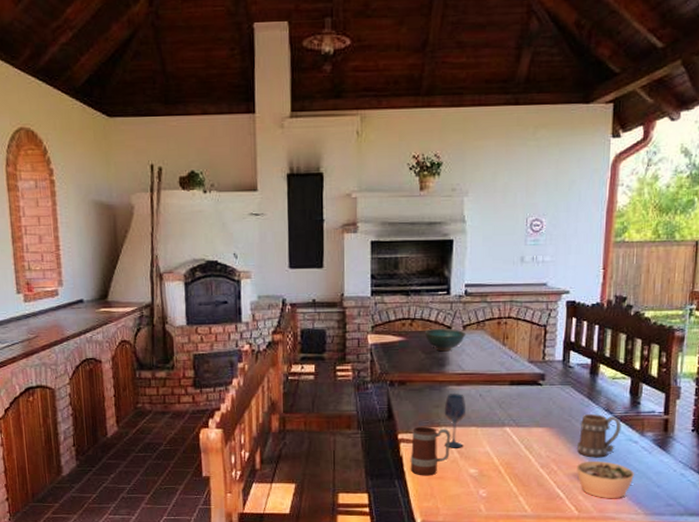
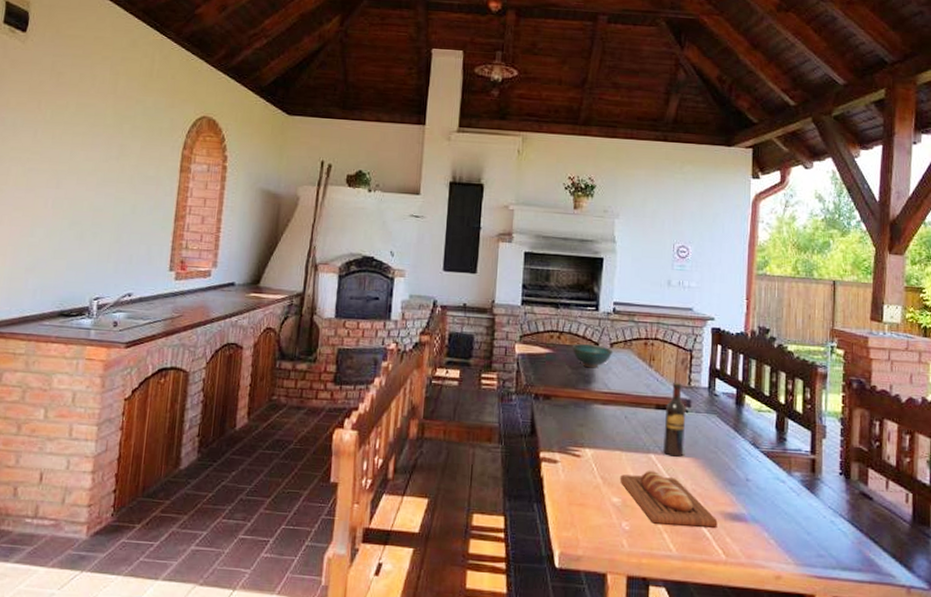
beer mug: present [410,426,451,476] -> none [550,445,595,502]
wineglass: present [444,392,467,448] -> none [588,412,611,473]
bread loaf: none [476,443,571,489] -> present [619,471,718,528]
wine bottle: none [518,357,541,428] -> present [663,382,686,457]
beer mug: present [576,414,622,458] -> none [723,447,768,496]
salad: present [576,461,634,499] -> none [723,499,783,545]

